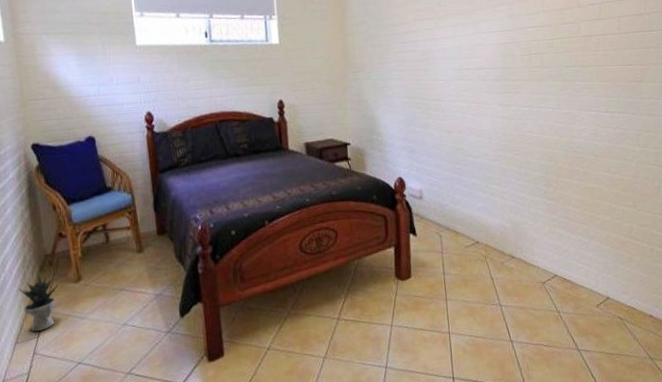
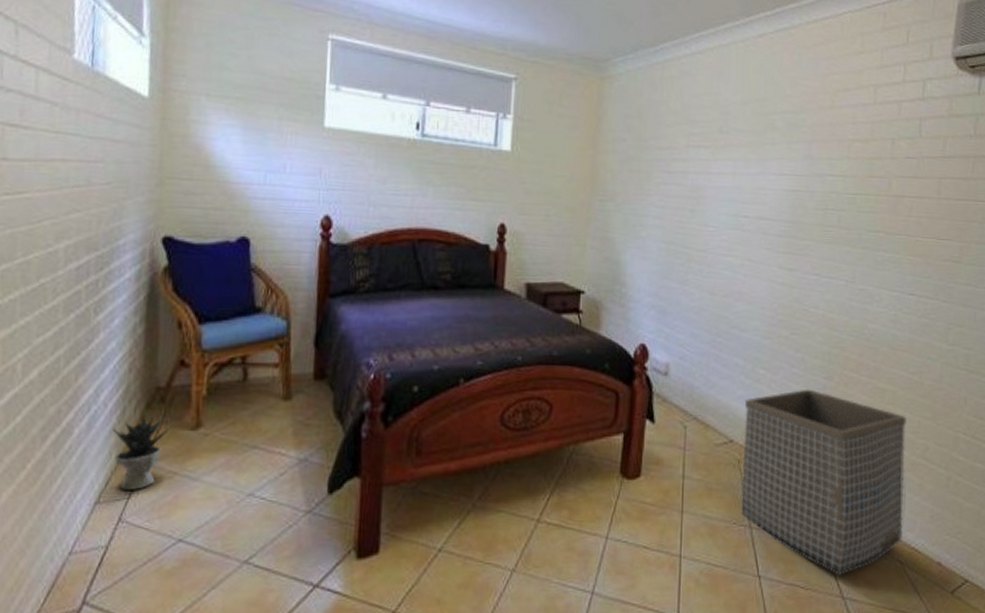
laundry basket: none [485,195,620,333] -> present [740,389,907,575]

